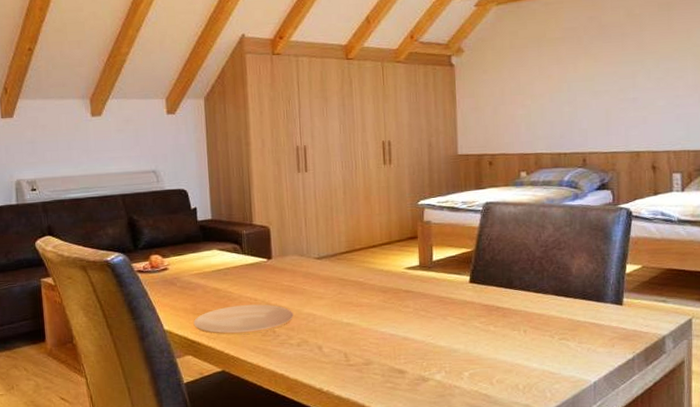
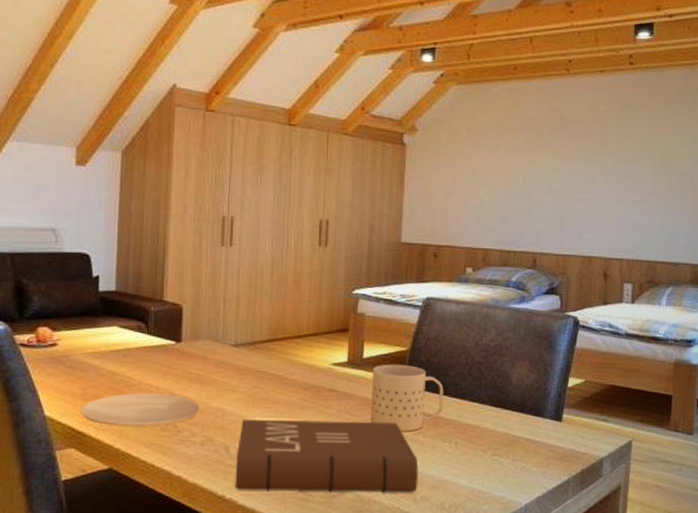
book: none [329,316,493,383] -> present [235,419,419,493]
mug: none [442,264,510,324] -> present [370,364,444,432]

